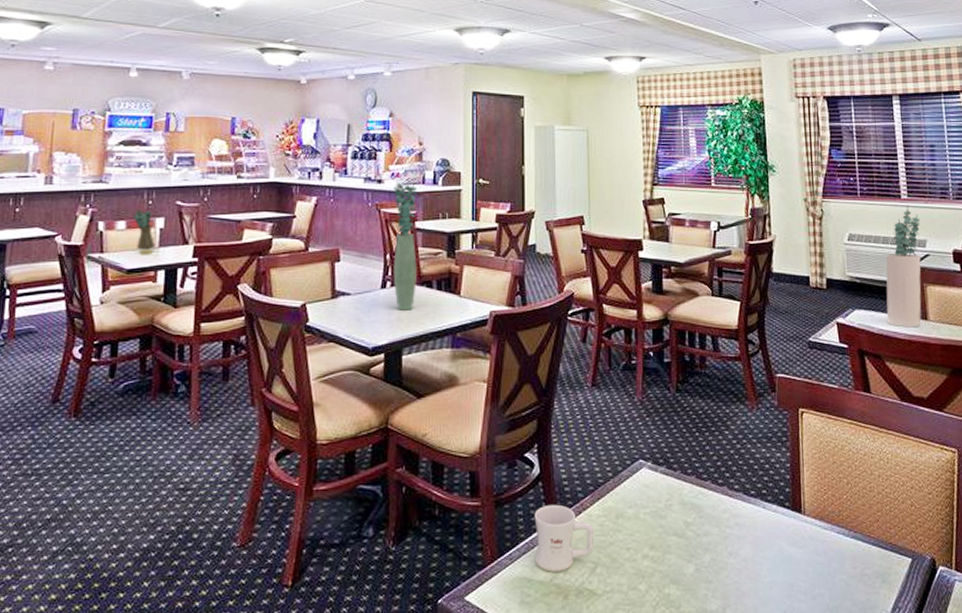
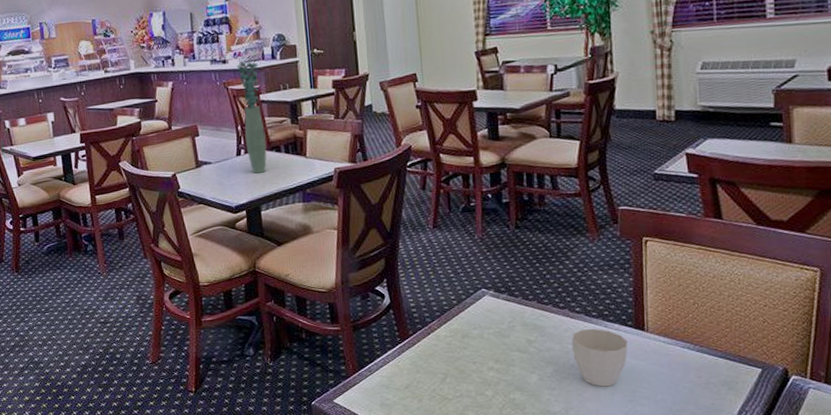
vase: present [133,209,156,256] -> none [29,107,51,145]
mug: present [534,504,595,572] -> none [388,327,443,381]
cup: none [730,509,786,579] -> present [572,328,628,387]
vase: present [885,205,922,328] -> none [743,24,789,153]

